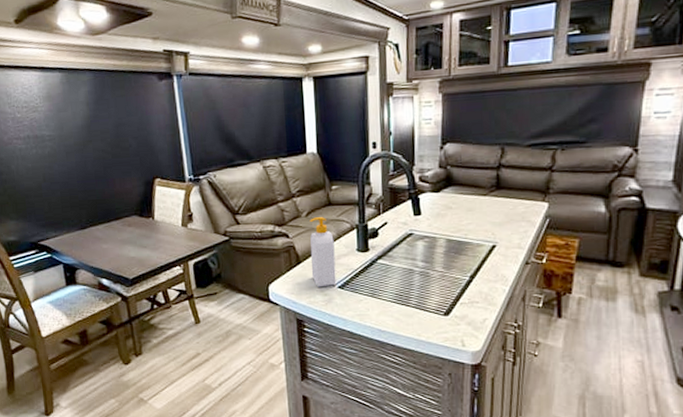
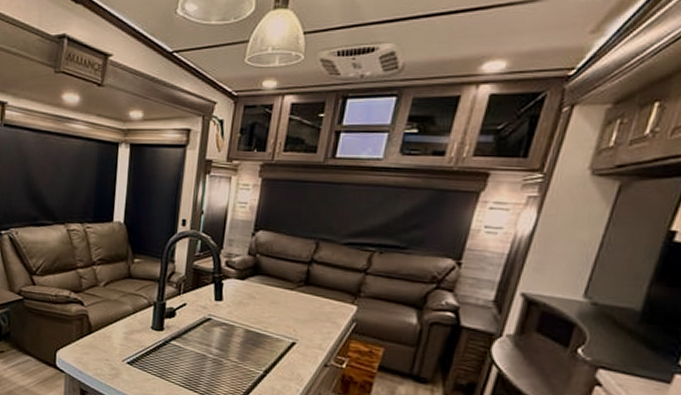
soap bottle: present [309,217,337,288] -> none [101,288,129,361]

